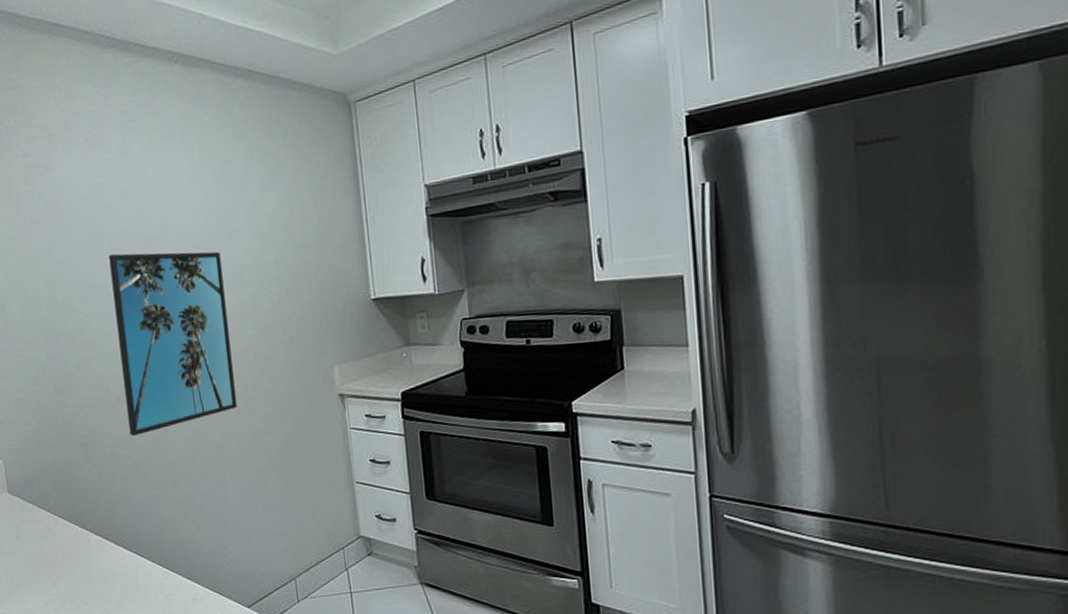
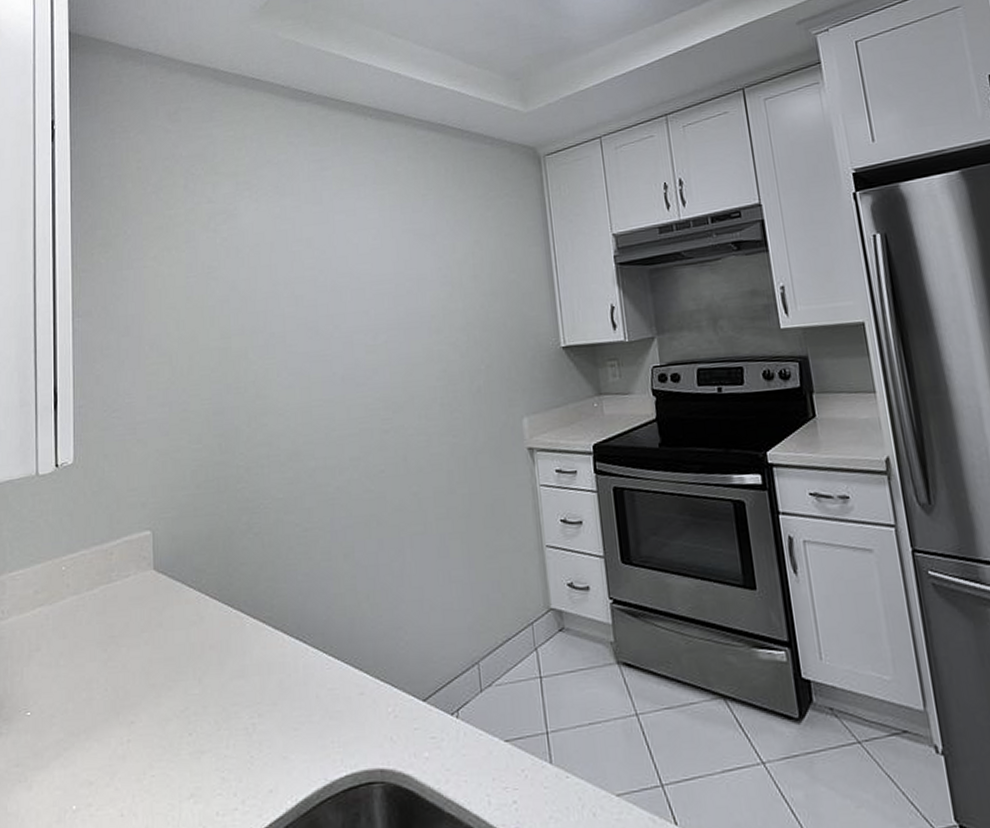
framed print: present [109,251,237,436] -> none [290,299,419,499]

